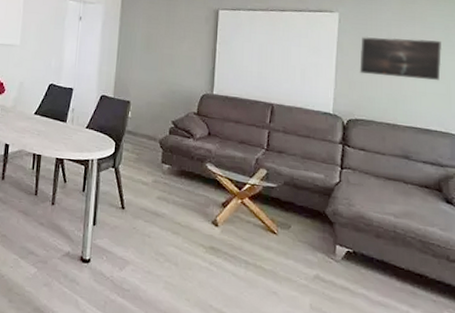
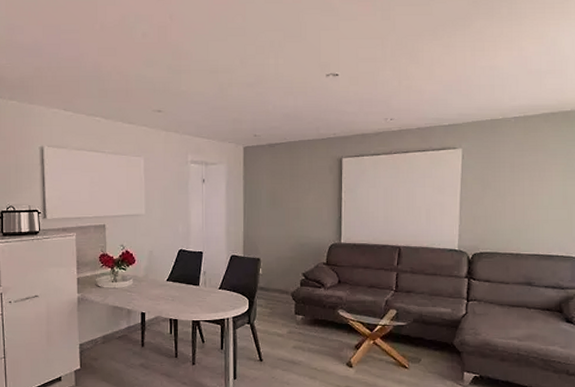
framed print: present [359,36,443,81] -> none [483,166,564,208]

